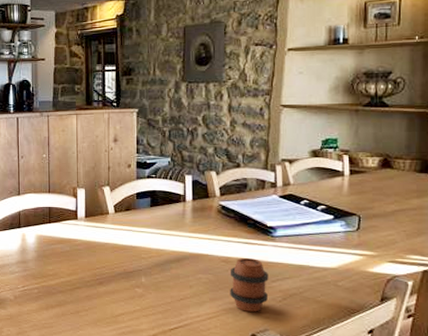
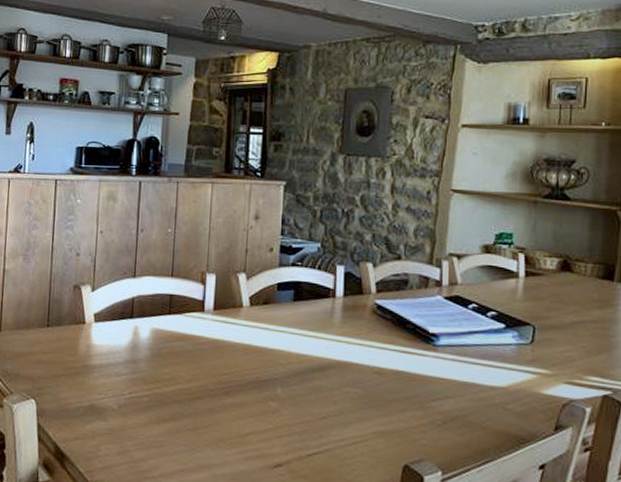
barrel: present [230,258,269,312] -> none [381,370,428,438]

